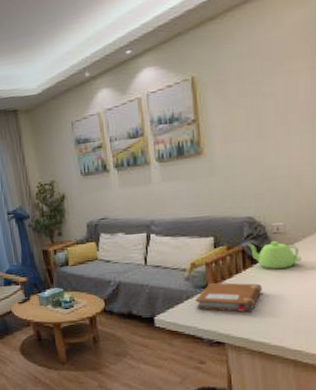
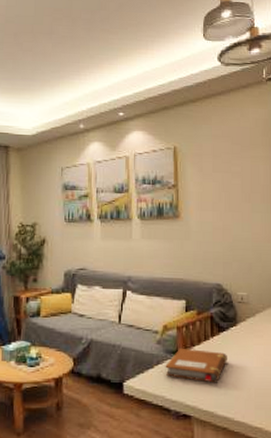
teapot: present [246,240,302,269] -> none [214,310,262,339]

